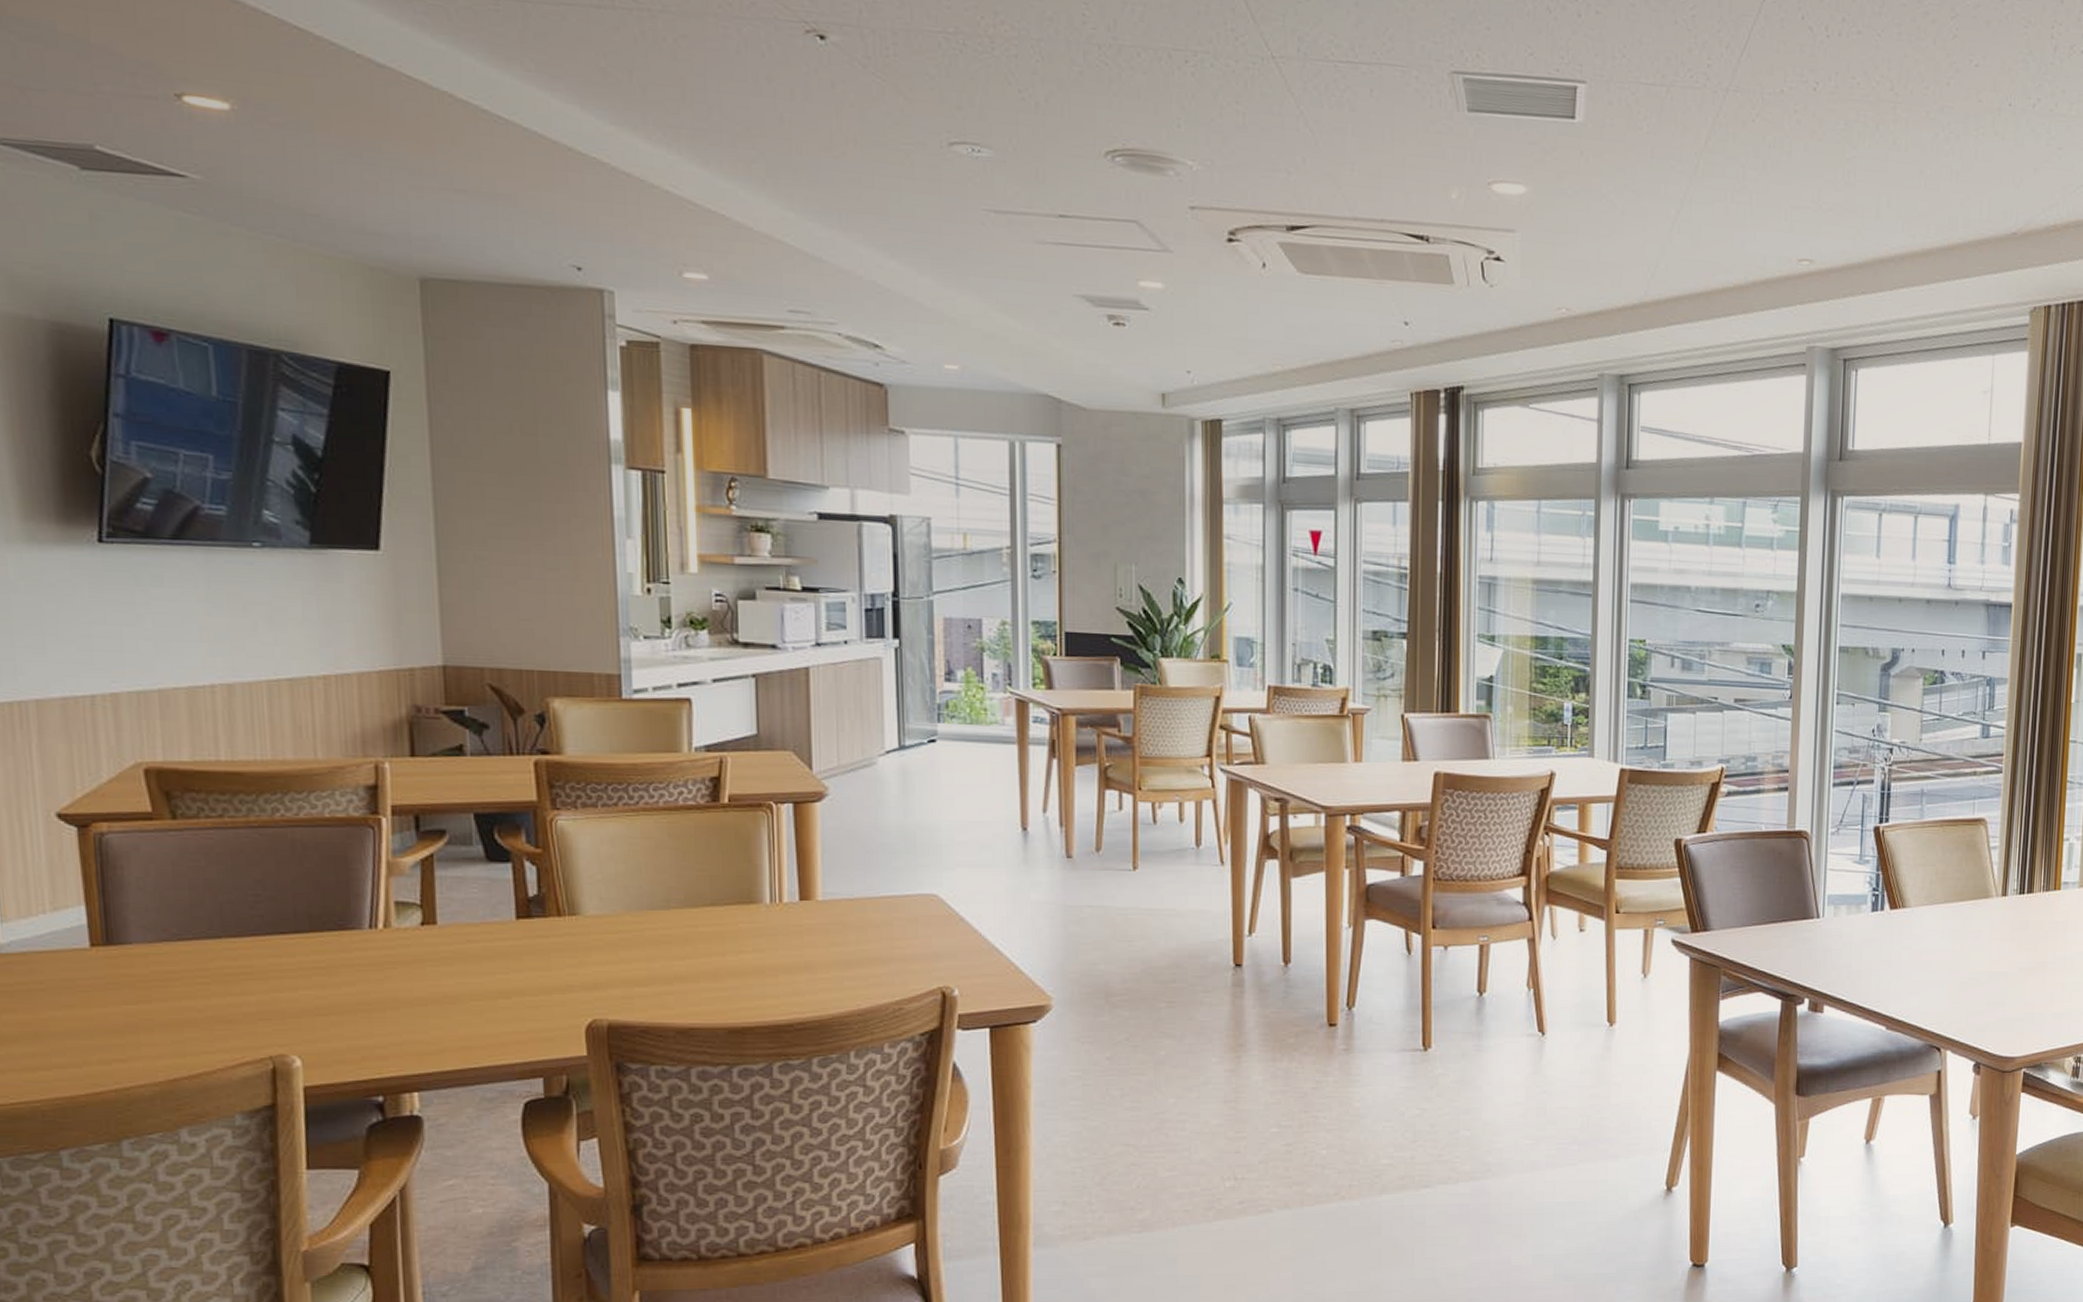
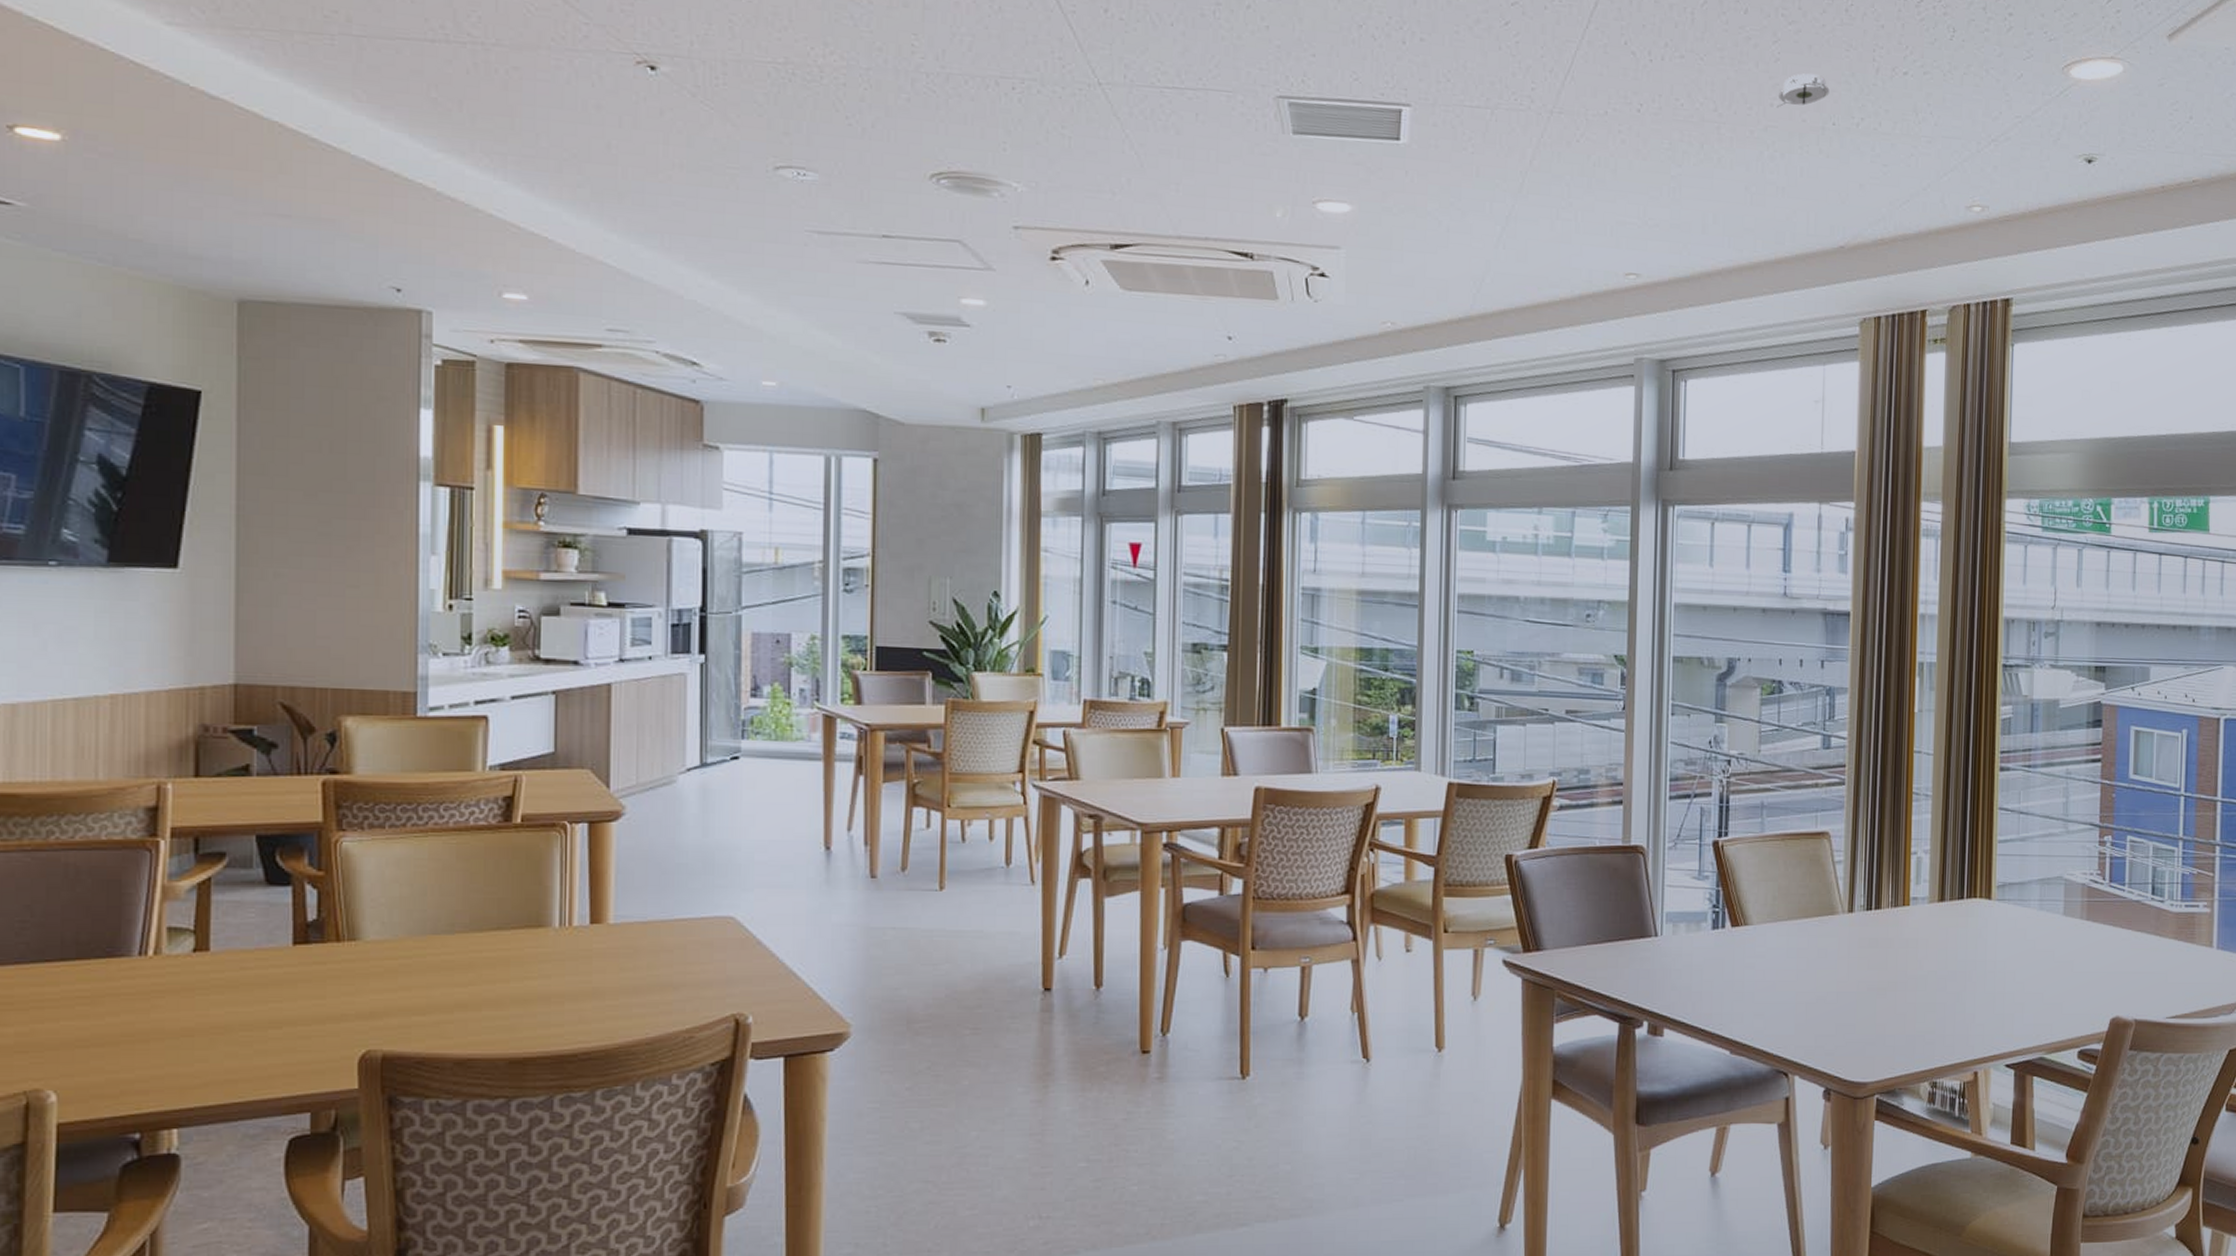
smoke detector: none [1952,50,2007,88] -> present [1776,73,1830,108]

